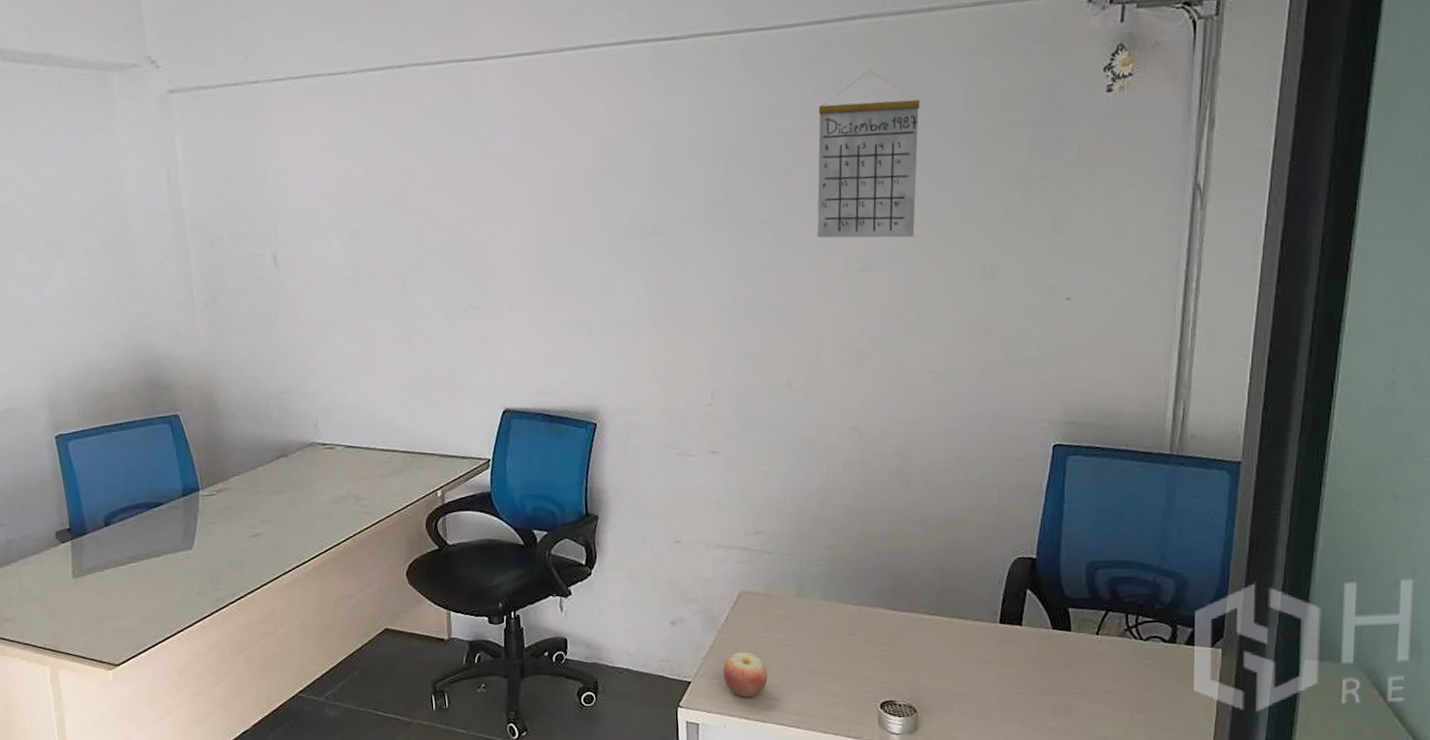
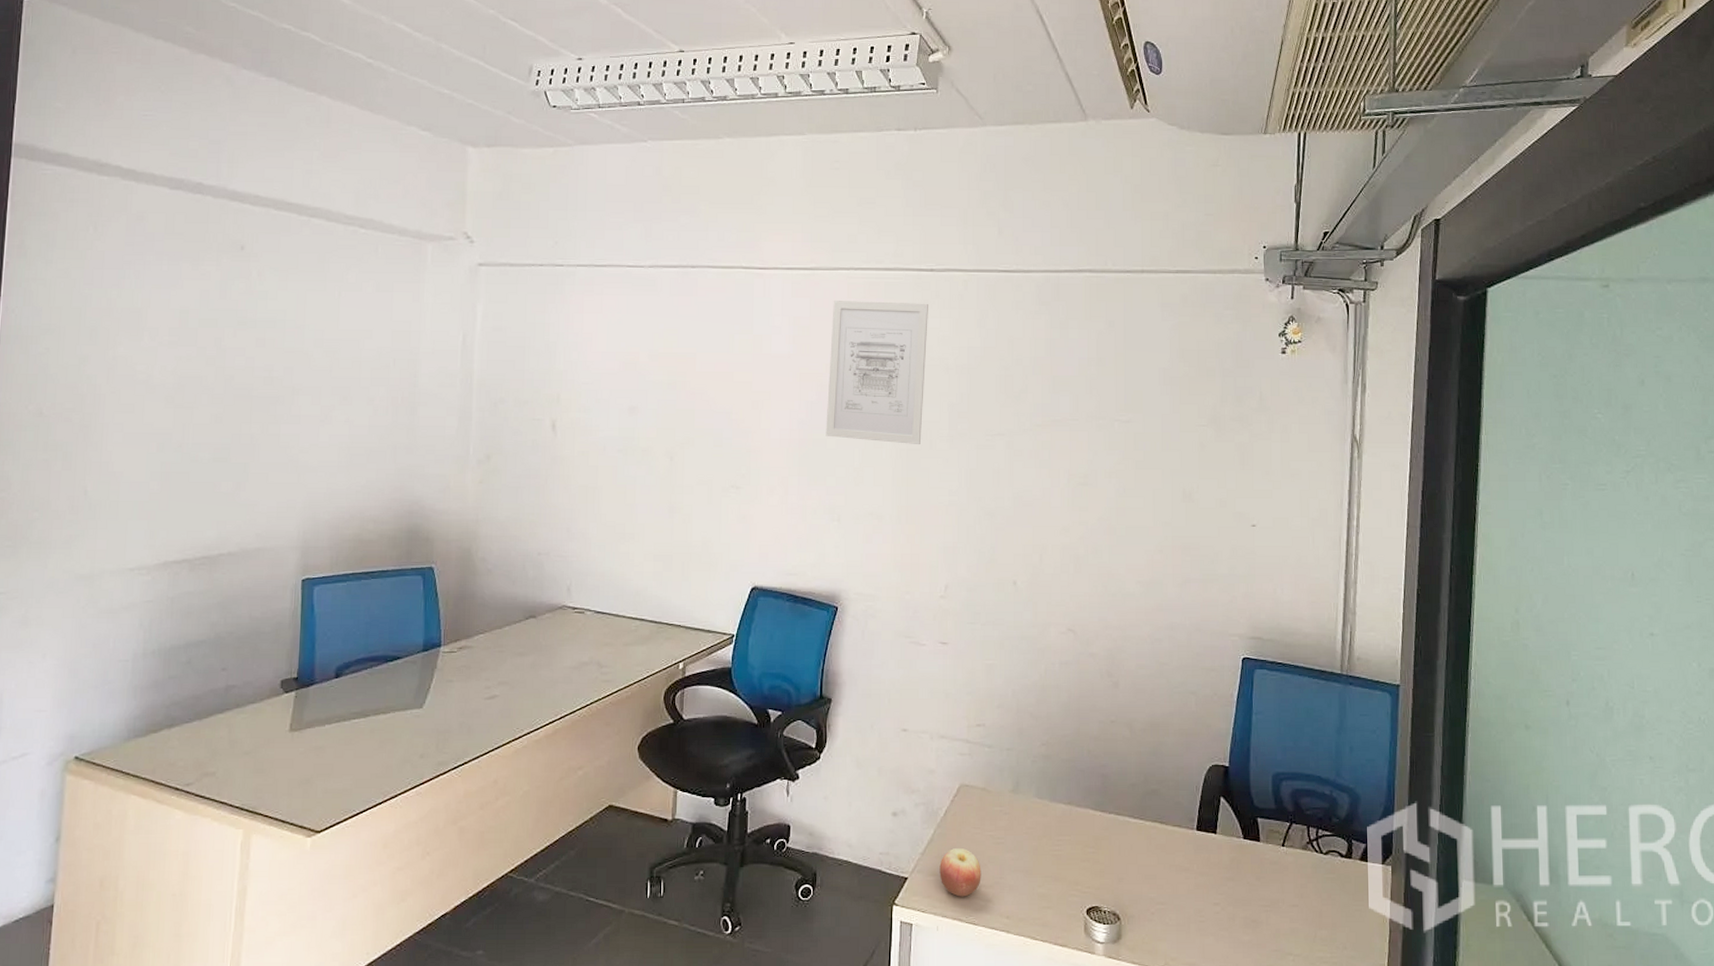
wall art: none [561,78,675,244] -> present [826,301,928,445]
calendar: present [817,71,920,238] -> none [1045,316,1133,460]

